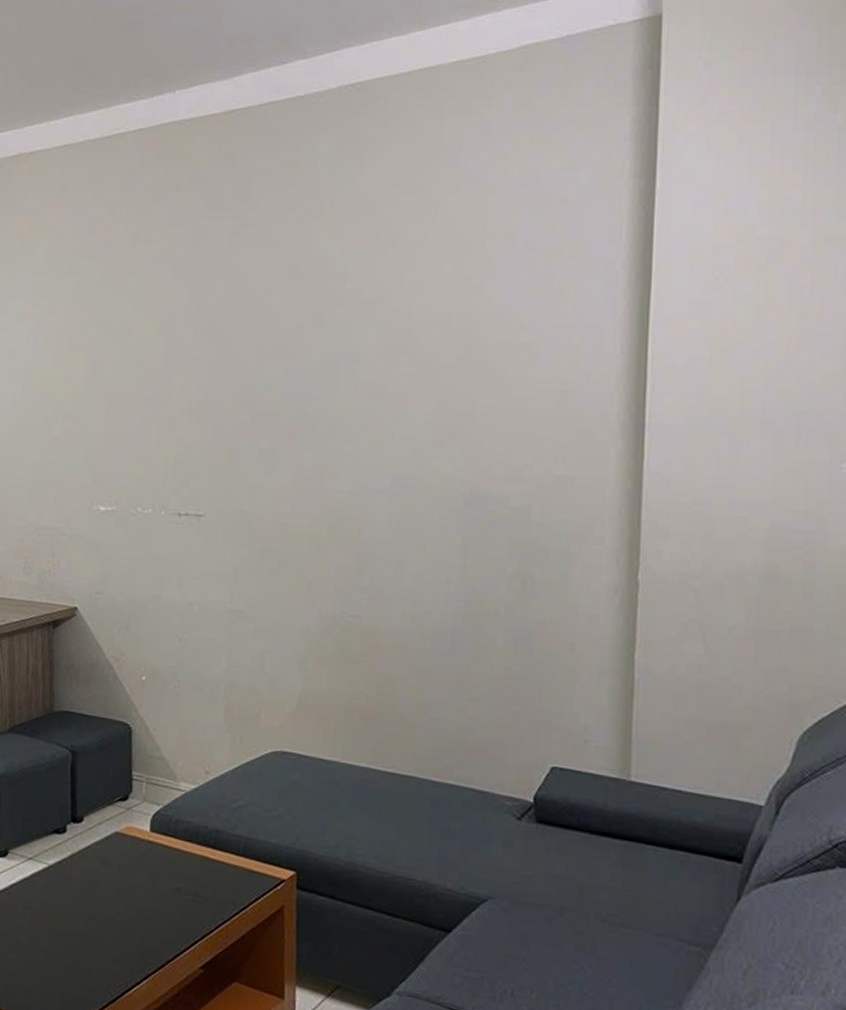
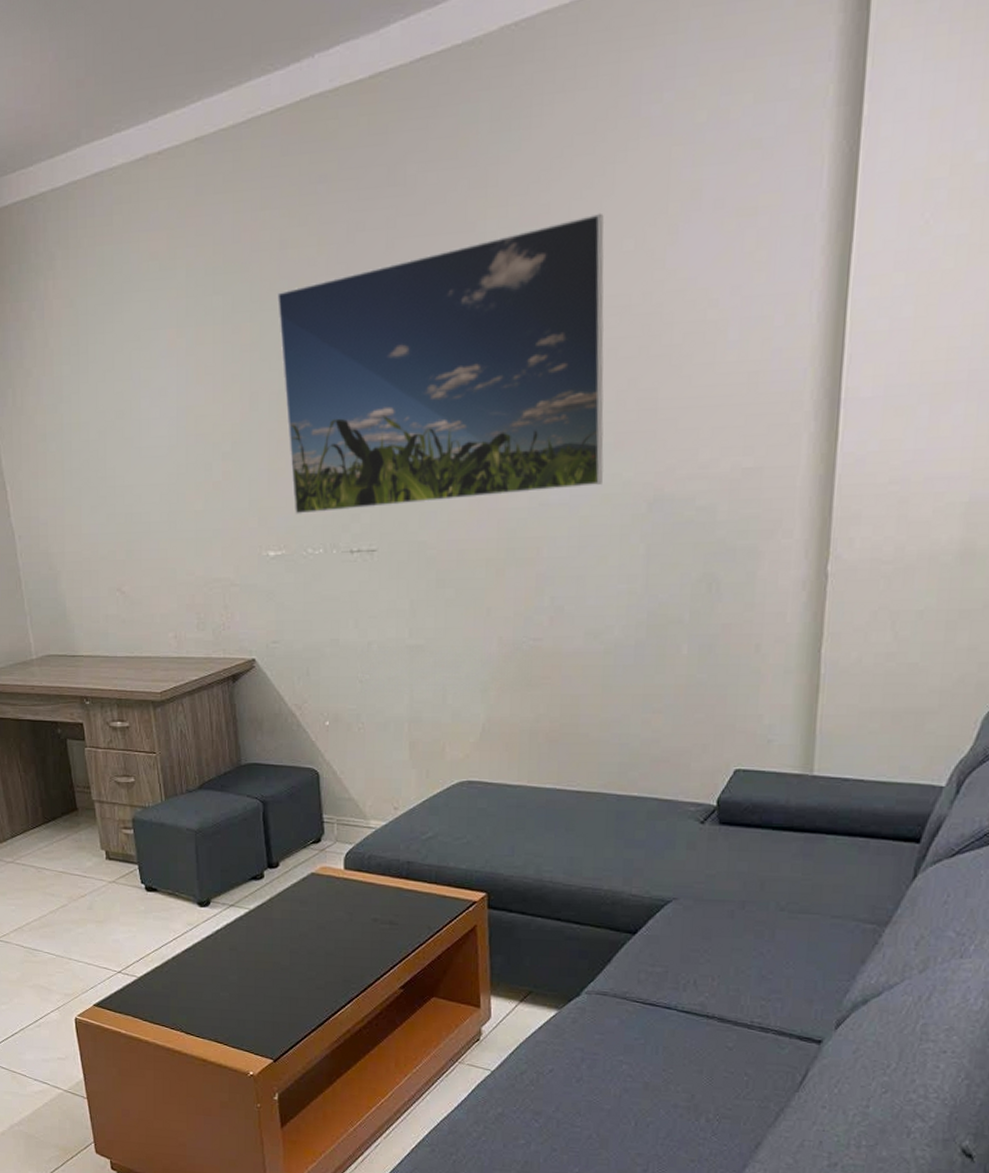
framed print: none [126,242,426,478] -> present [277,213,604,514]

